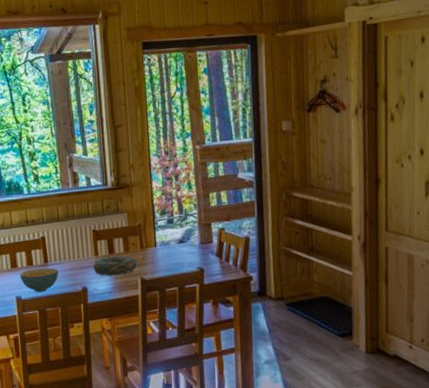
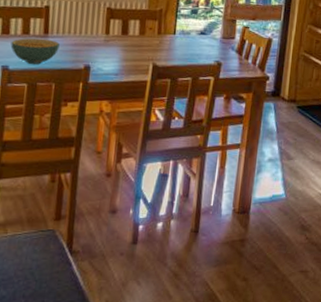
decorative bowl: present [93,255,138,277] -> none [101,37,152,59]

